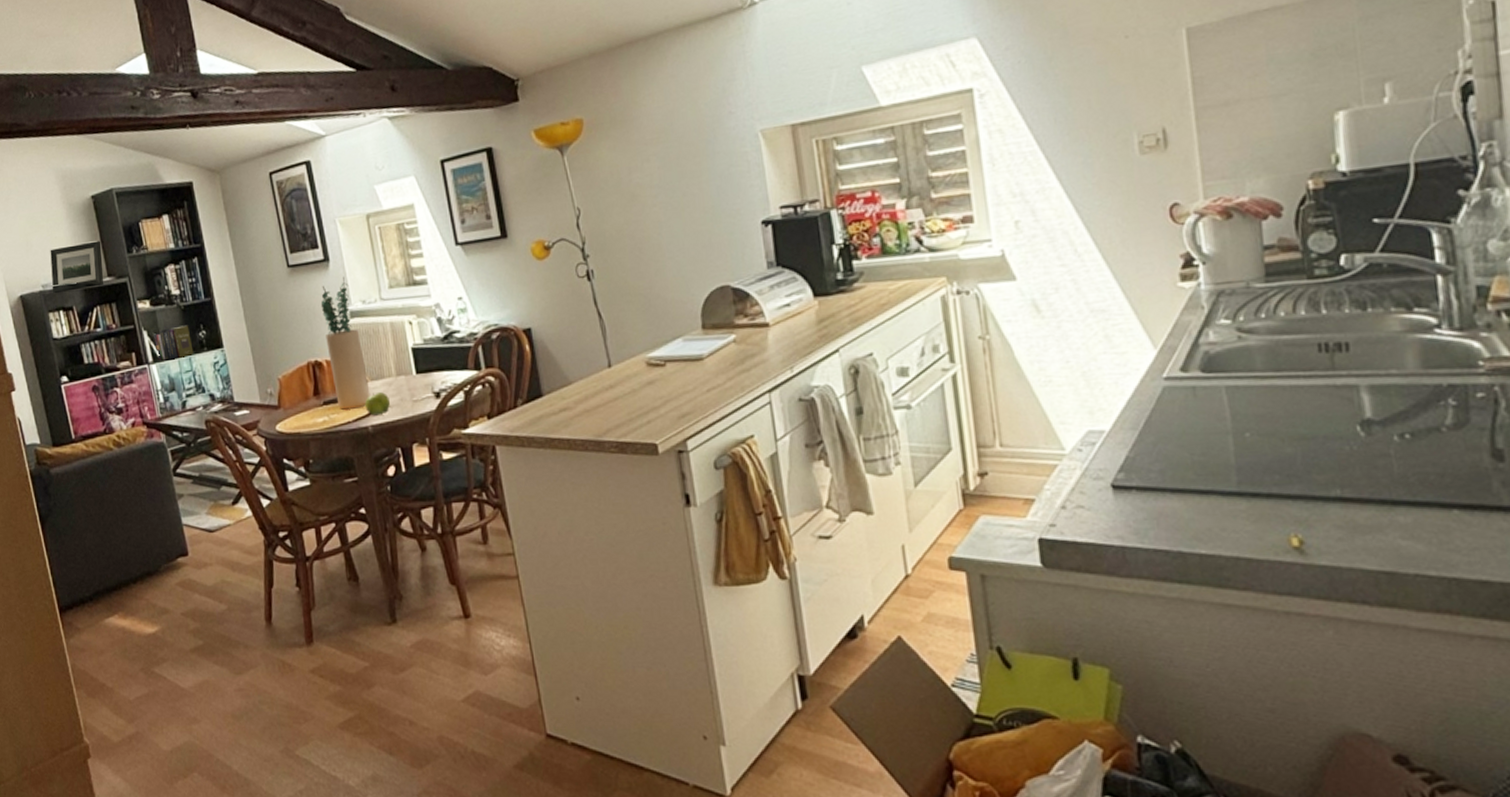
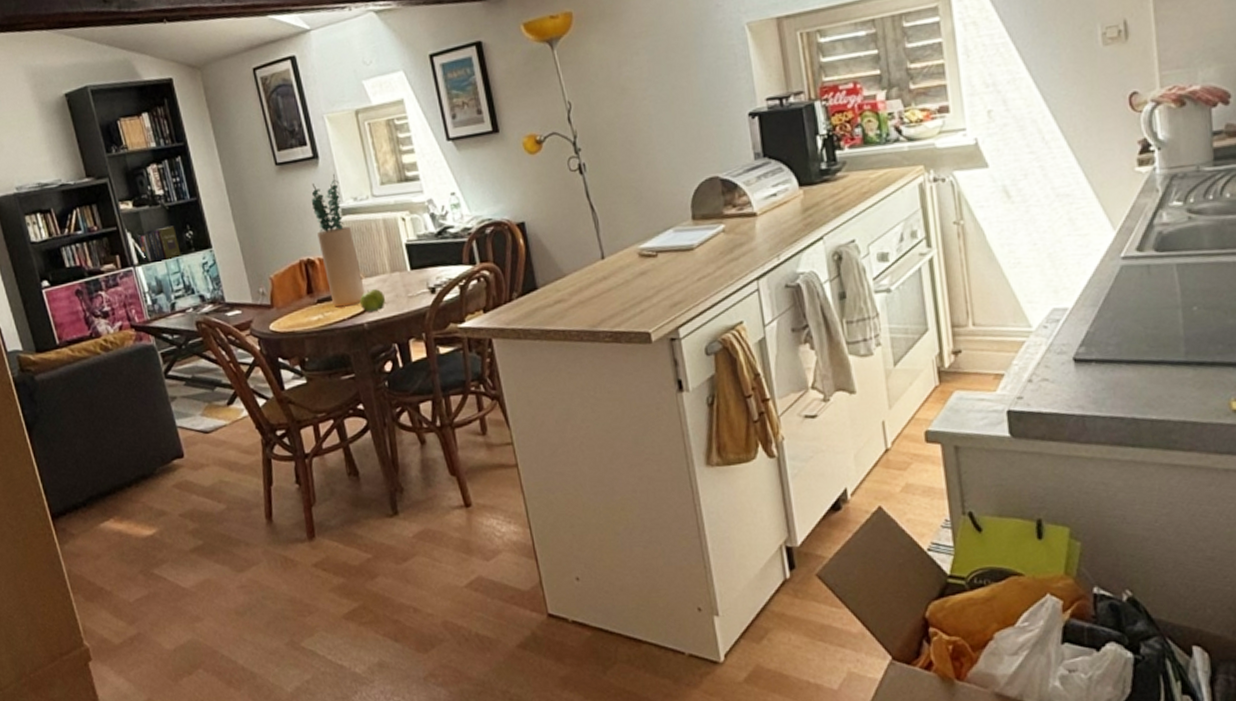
picture frame: present [50,240,104,294] -> none [23,140,82,196]

